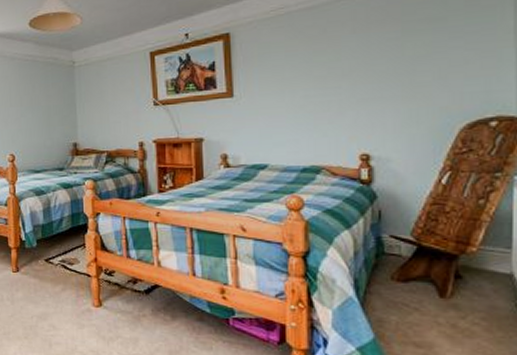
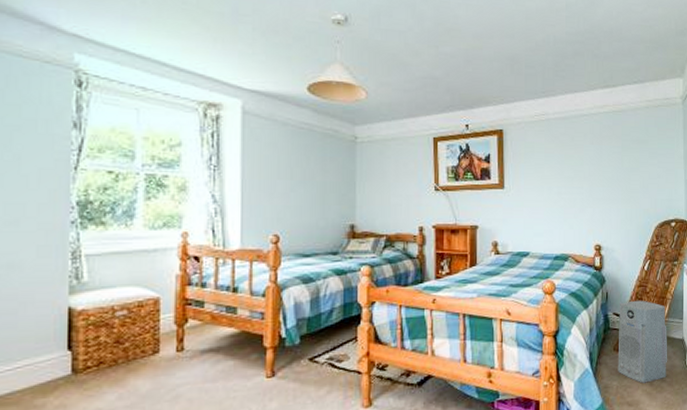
air purifier: none [397,221,484,323] -> present [617,300,668,383]

